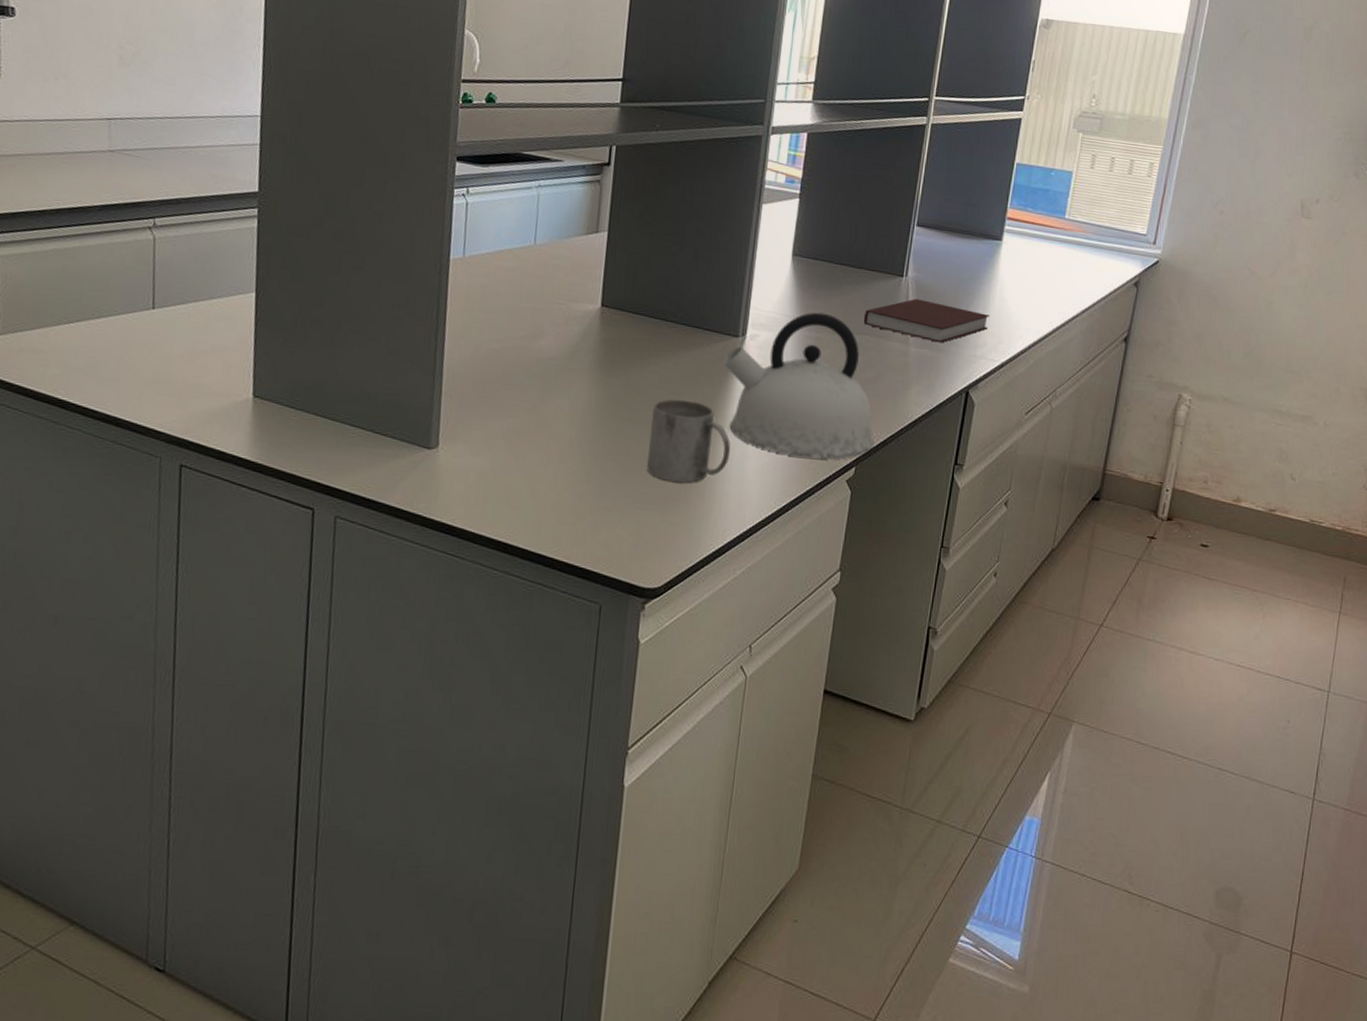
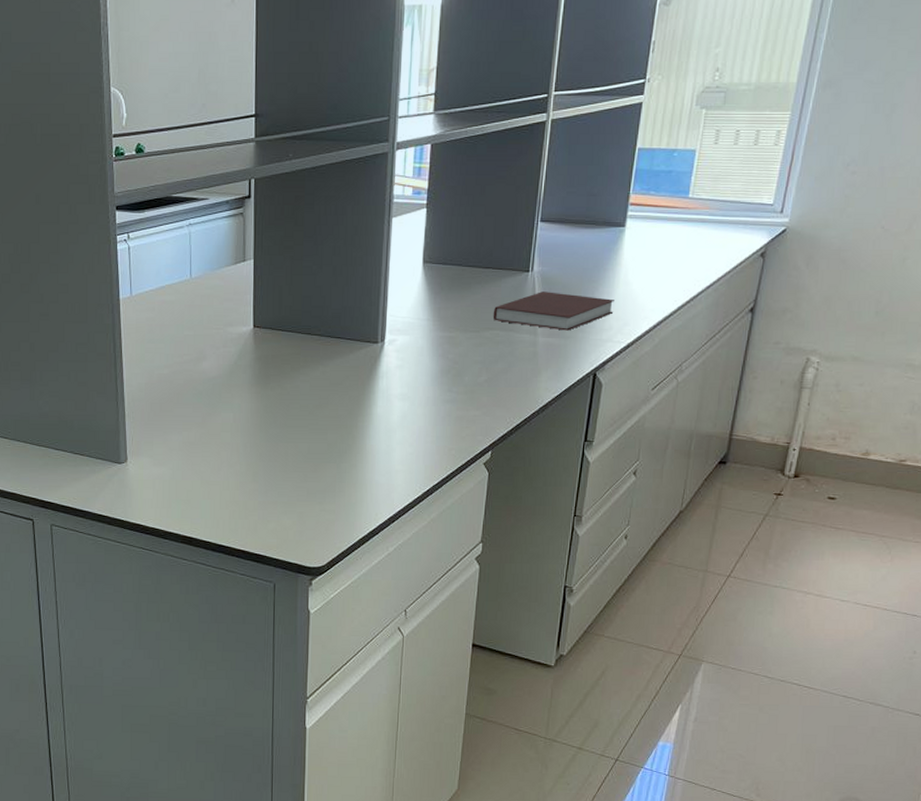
mug: present [647,399,731,483] -> none [305,403,378,476]
kettle: present [723,312,874,459] -> none [365,313,508,446]

